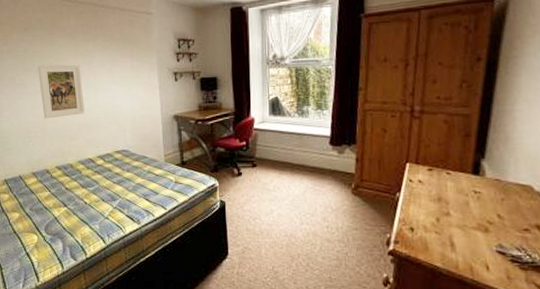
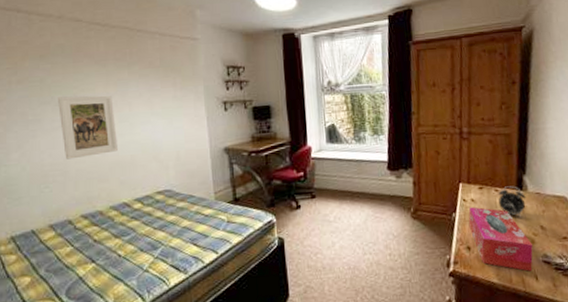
tissue box: none [413,188,486,260] -> present [468,206,533,271]
alarm clock: none [450,170,483,204] -> present [498,186,526,218]

